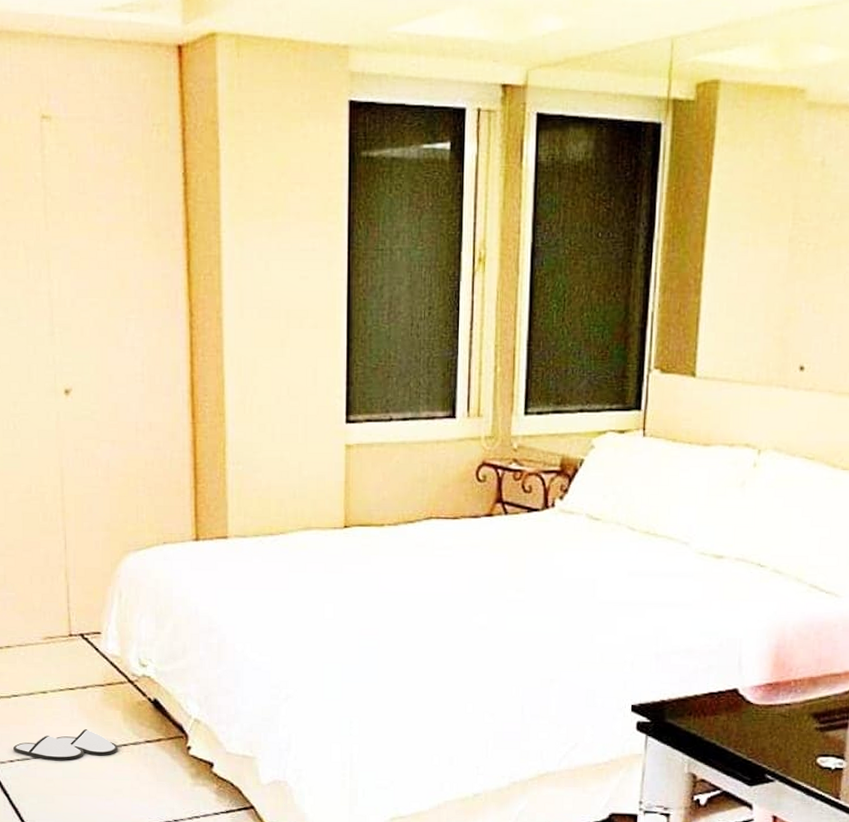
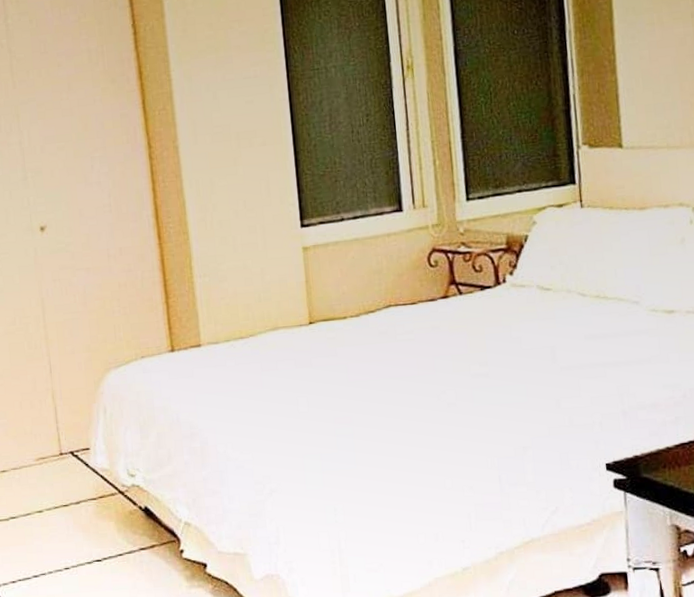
slippers: present [13,728,119,761] -> none [15,542,115,577]

